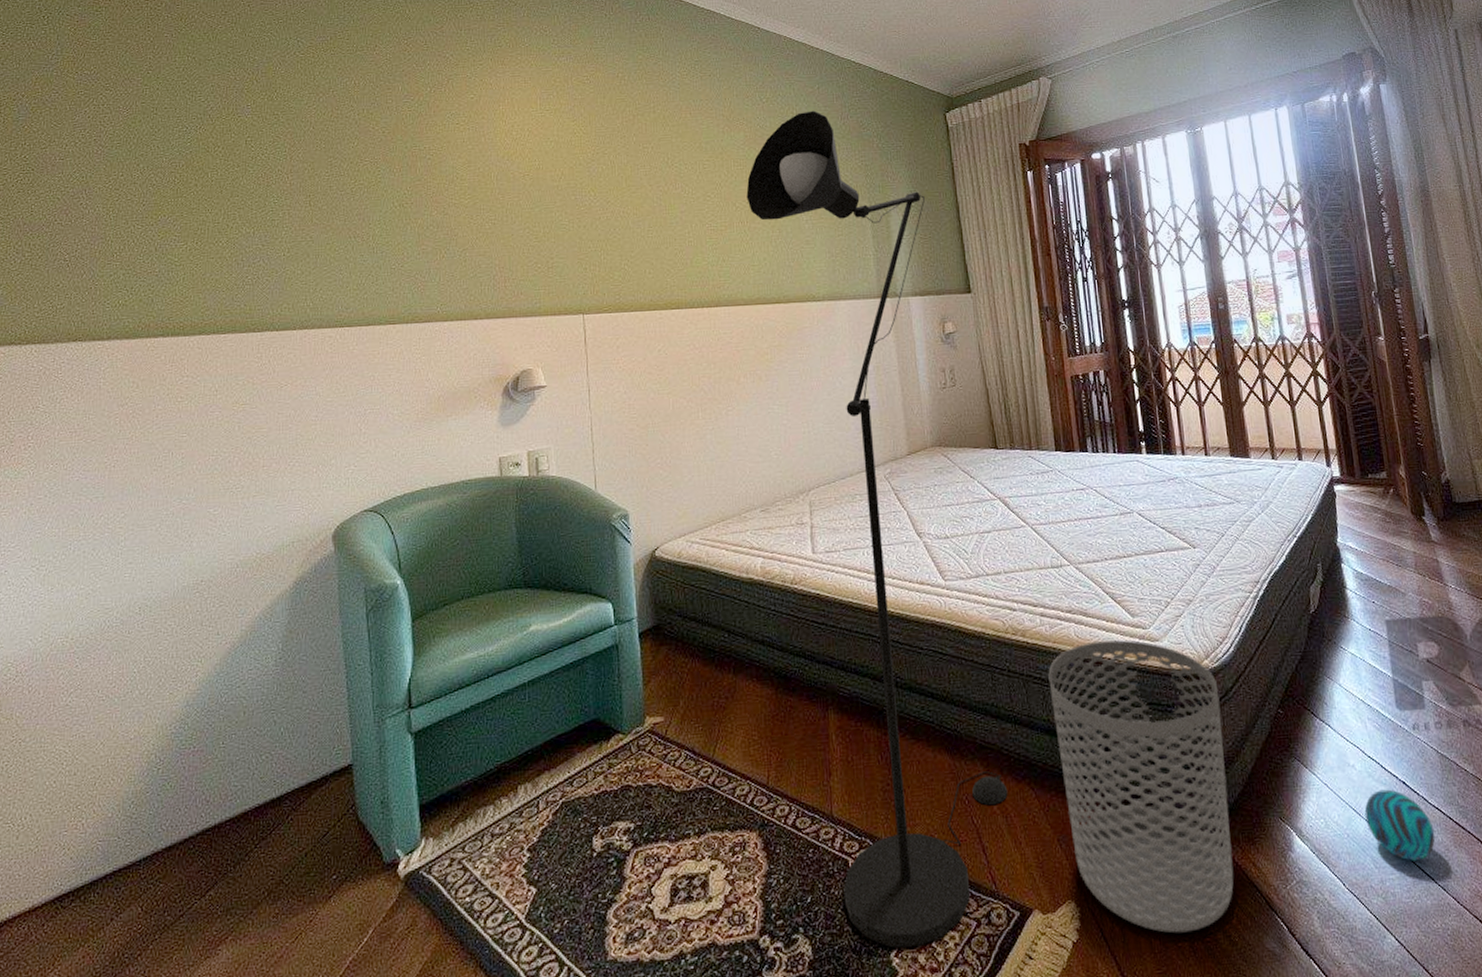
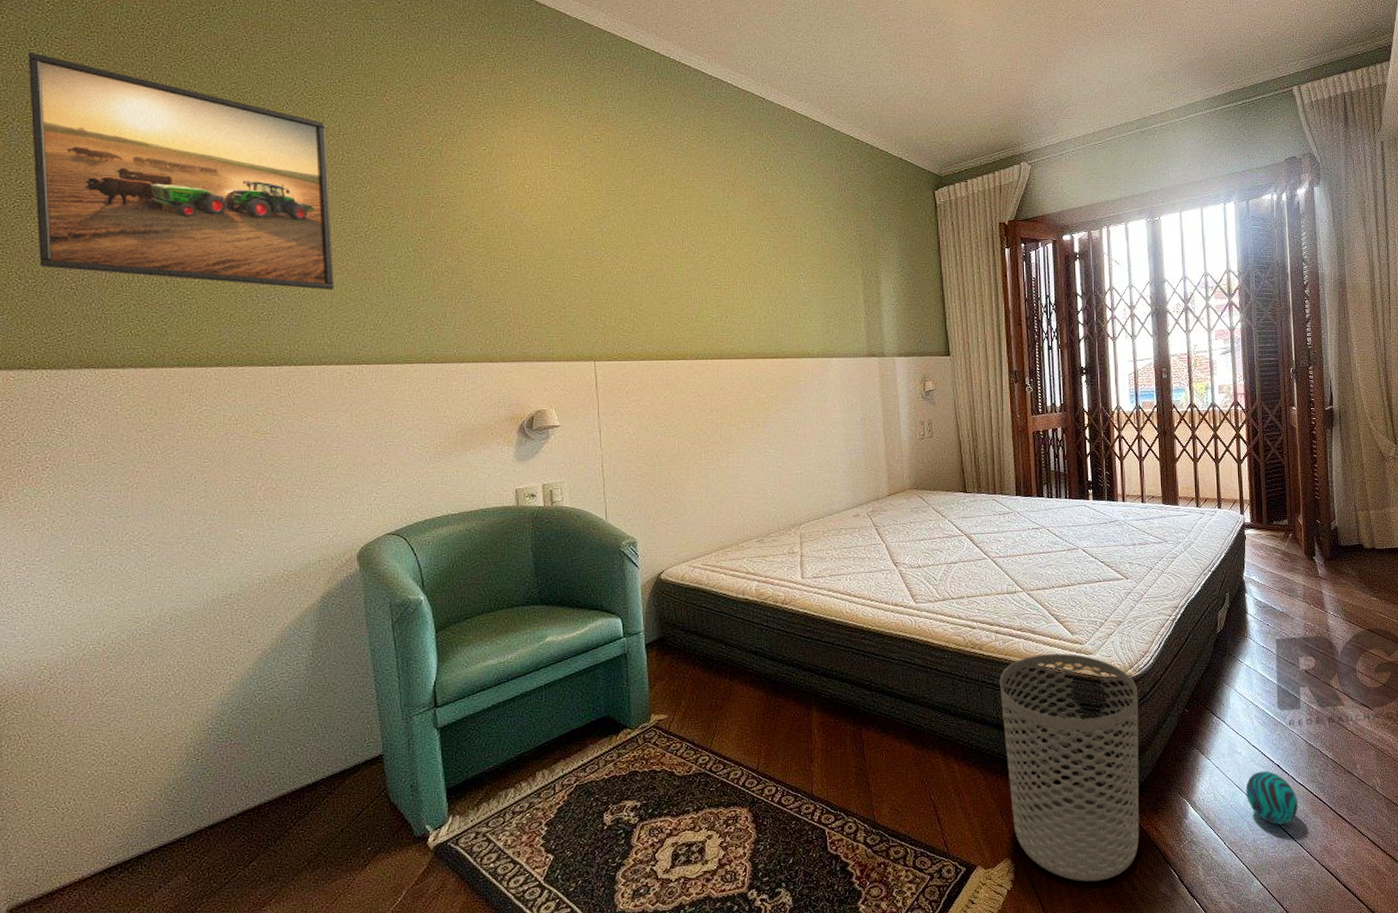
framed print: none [36,30,319,251] -> present [28,52,335,290]
floor lamp: present [746,110,1008,948] -> none [749,181,961,898]

